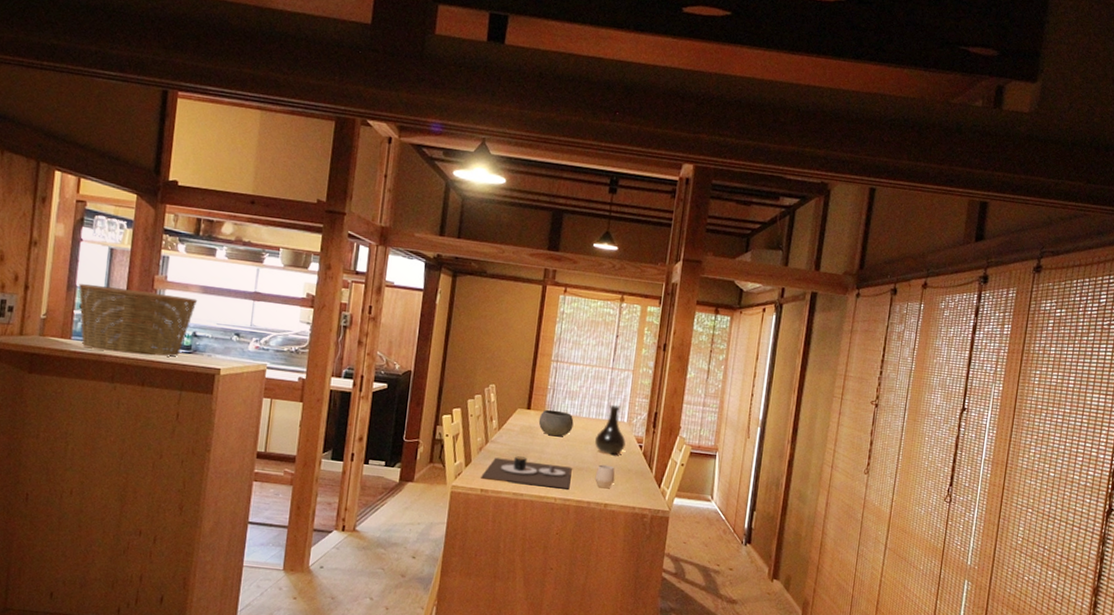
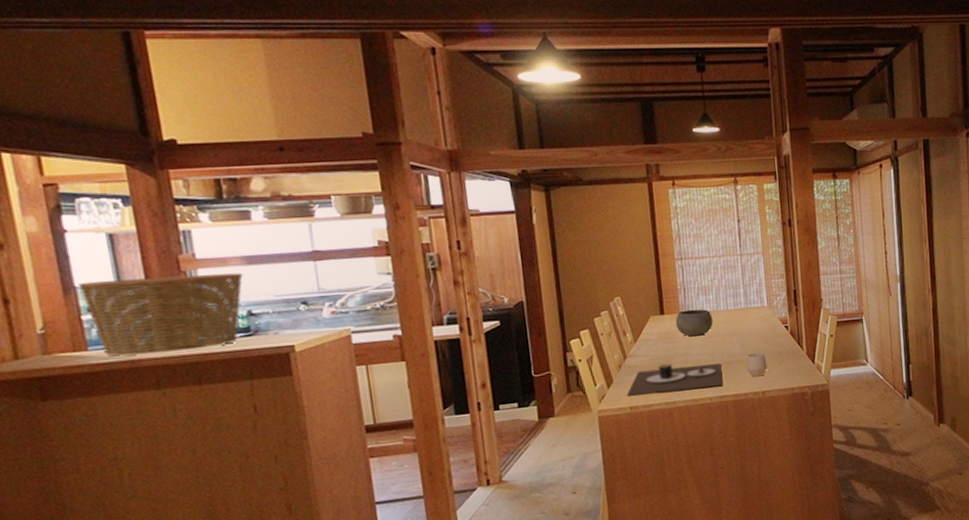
vase: present [594,405,626,455] -> none [738,291,771,342]

